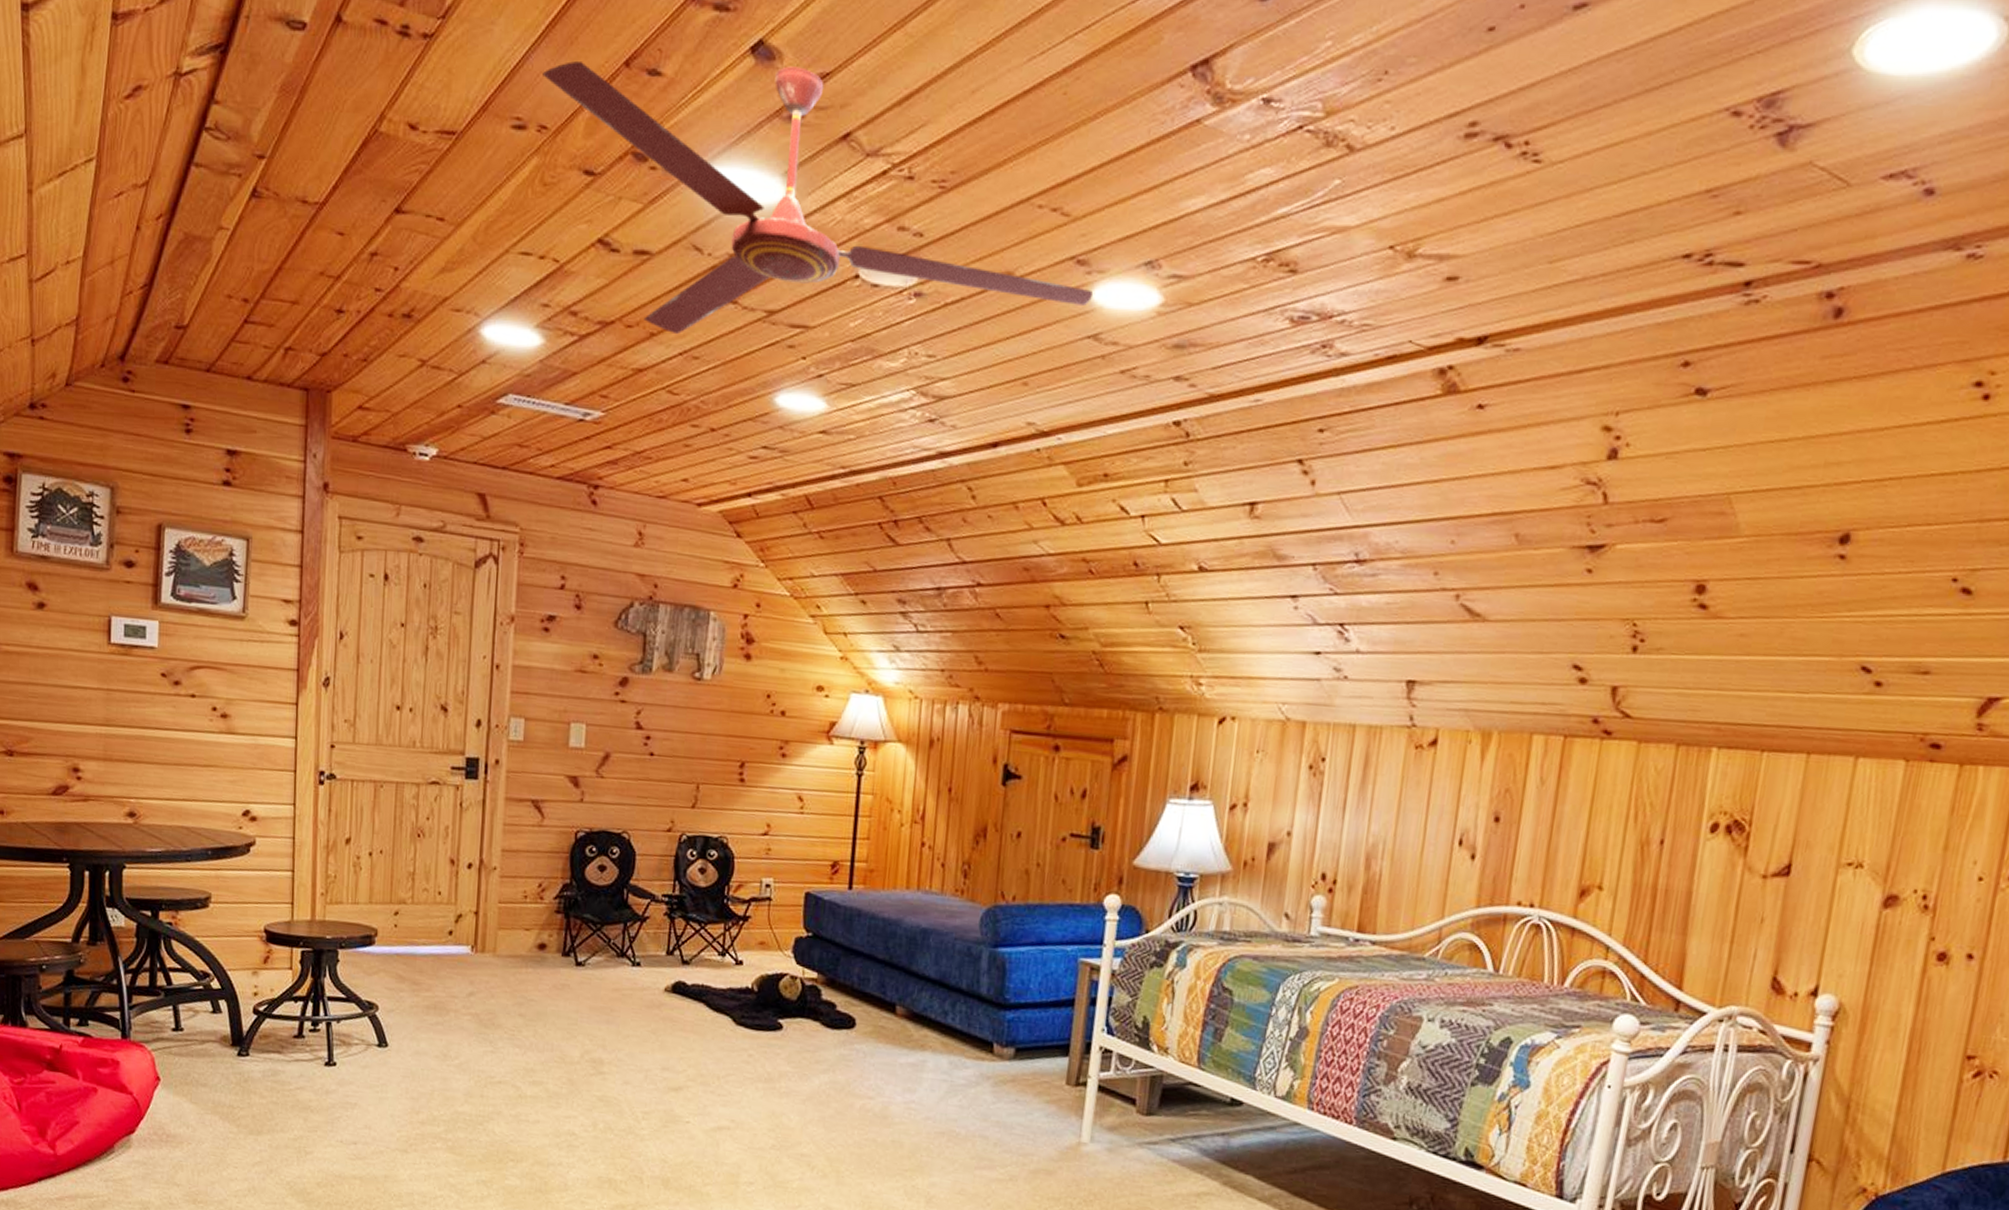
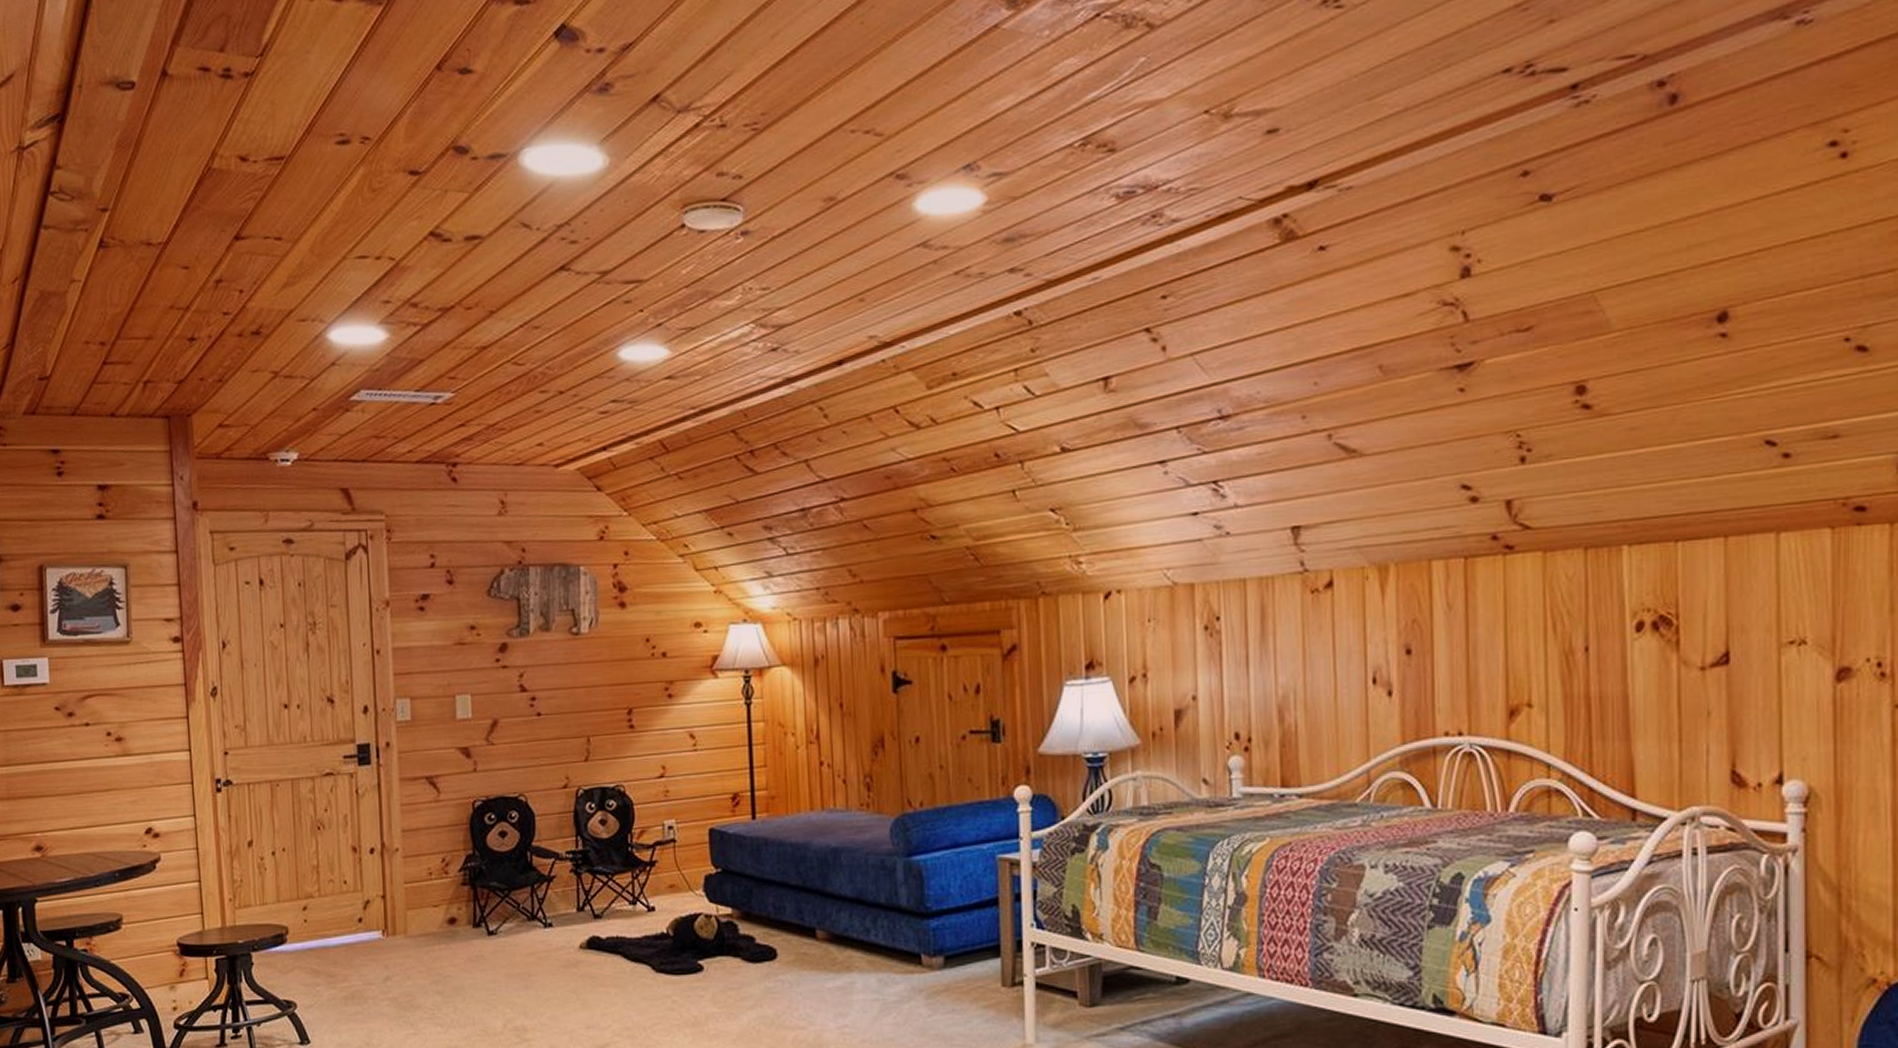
ceiling fan: present [542,61,1093,335] -> none [360,42,916,309]

